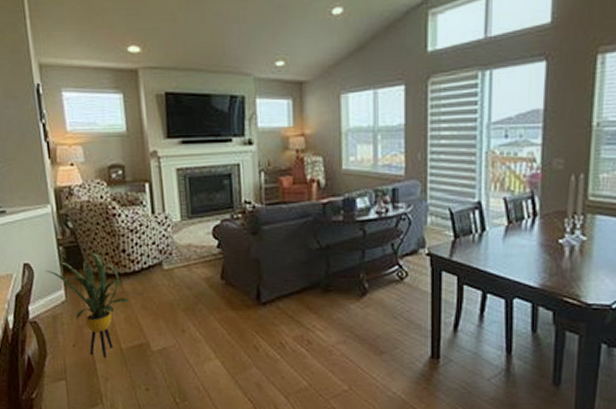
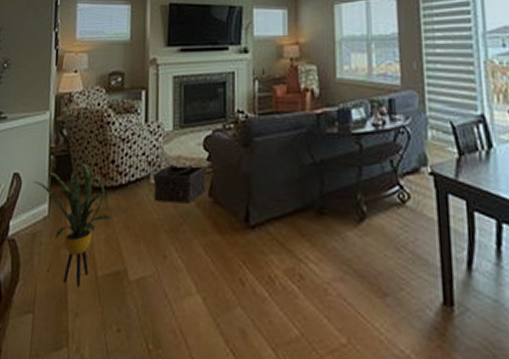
basket: none [165,251,218,286] -> present [153,164,206,204]

